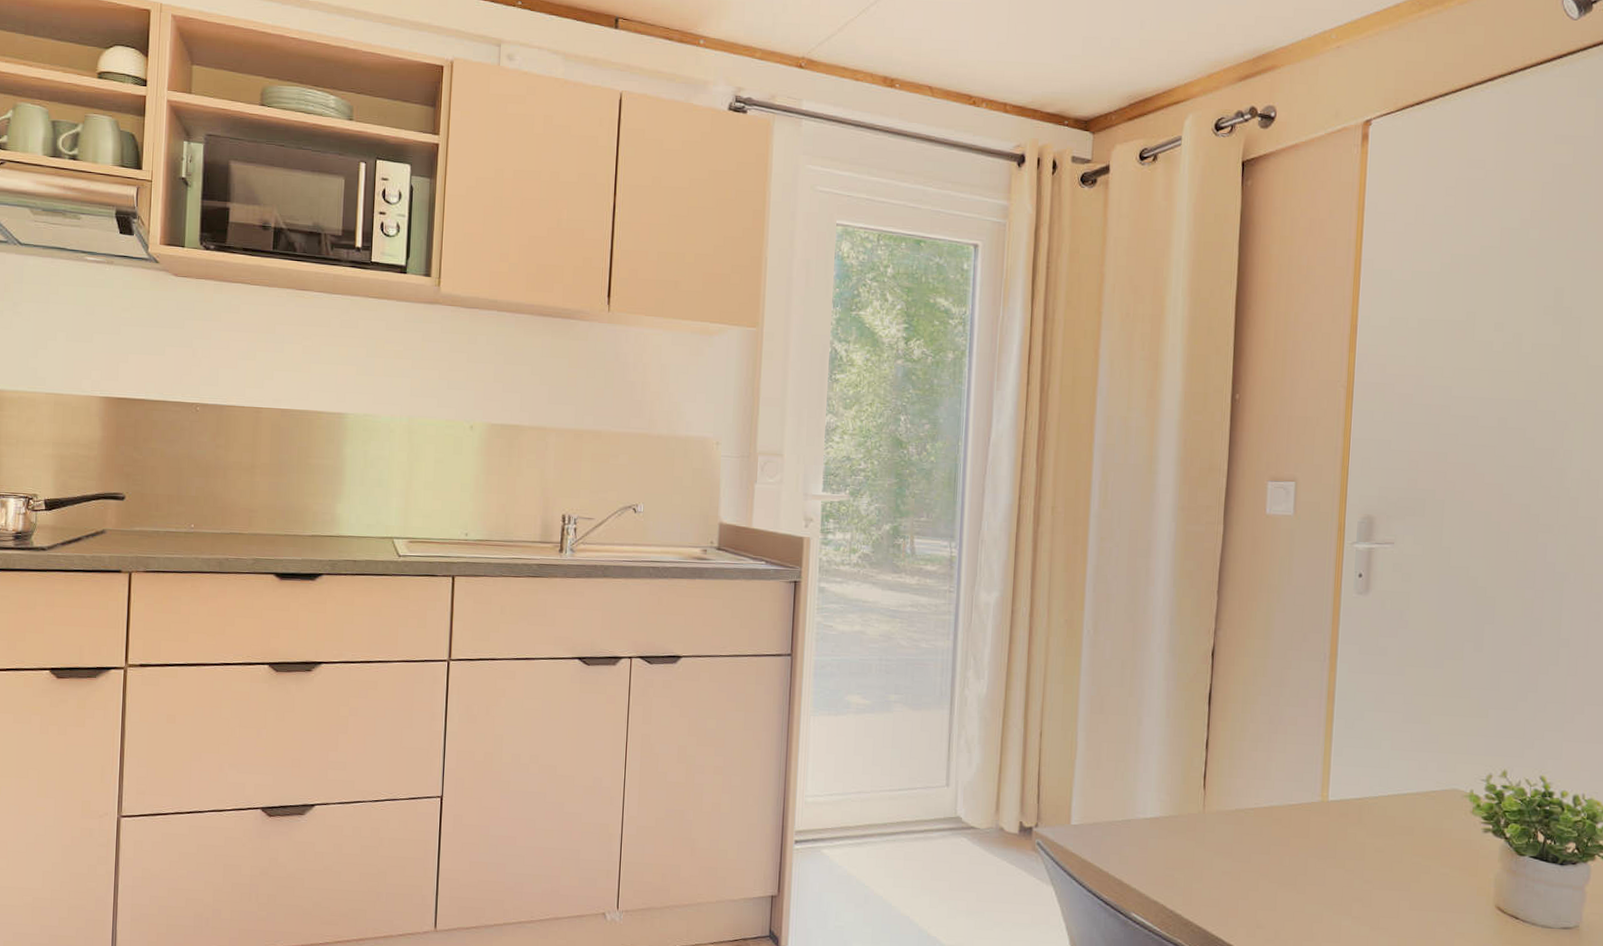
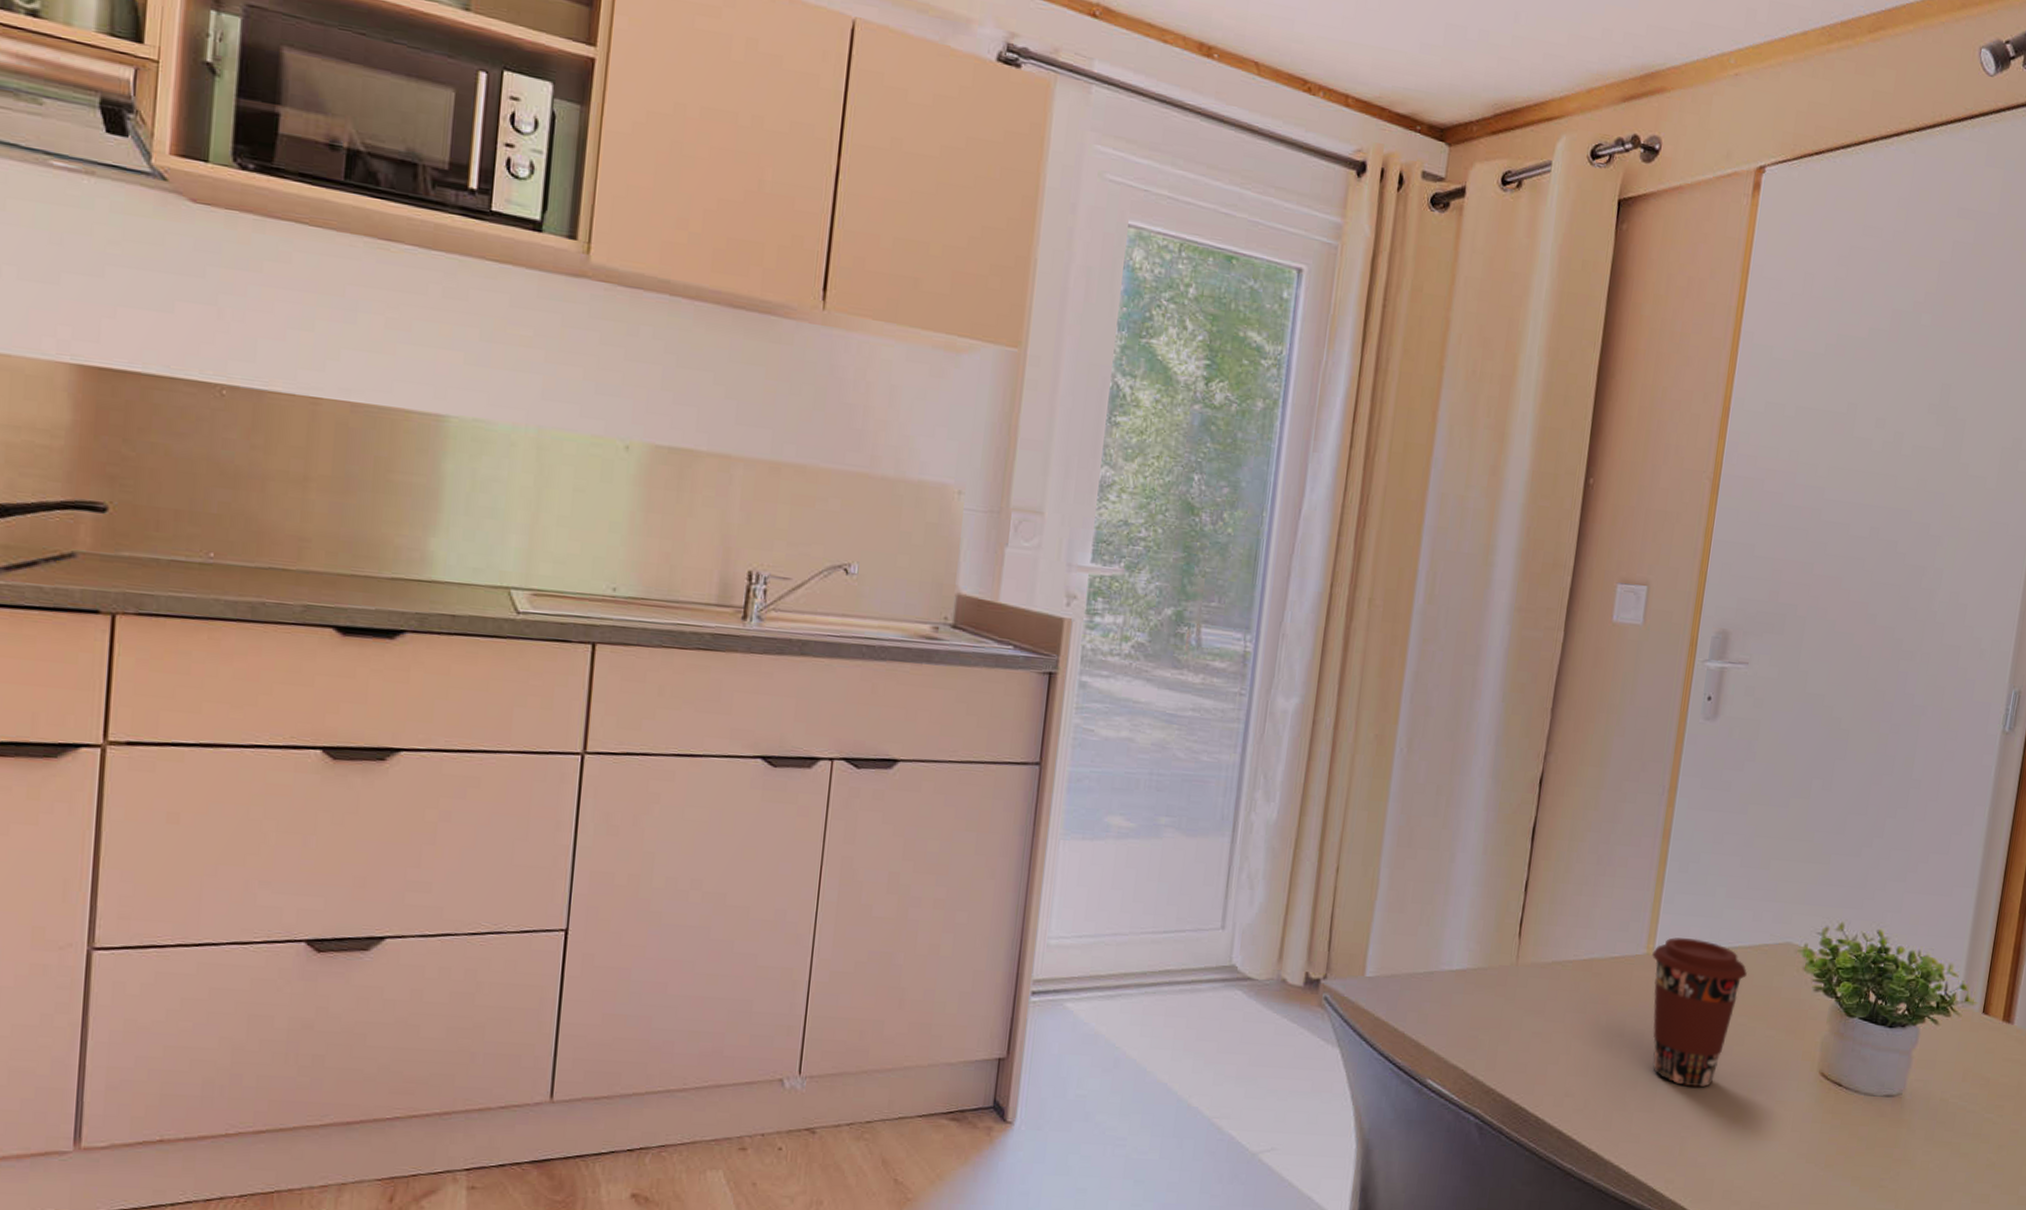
coffee cup: none [1327,786,1417,920] -> present [1652,937,1747,1087]

